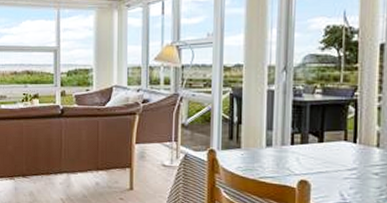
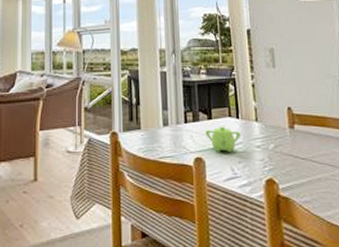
teapot: none [314,150,356,178] -> present [205,126,241,153]

